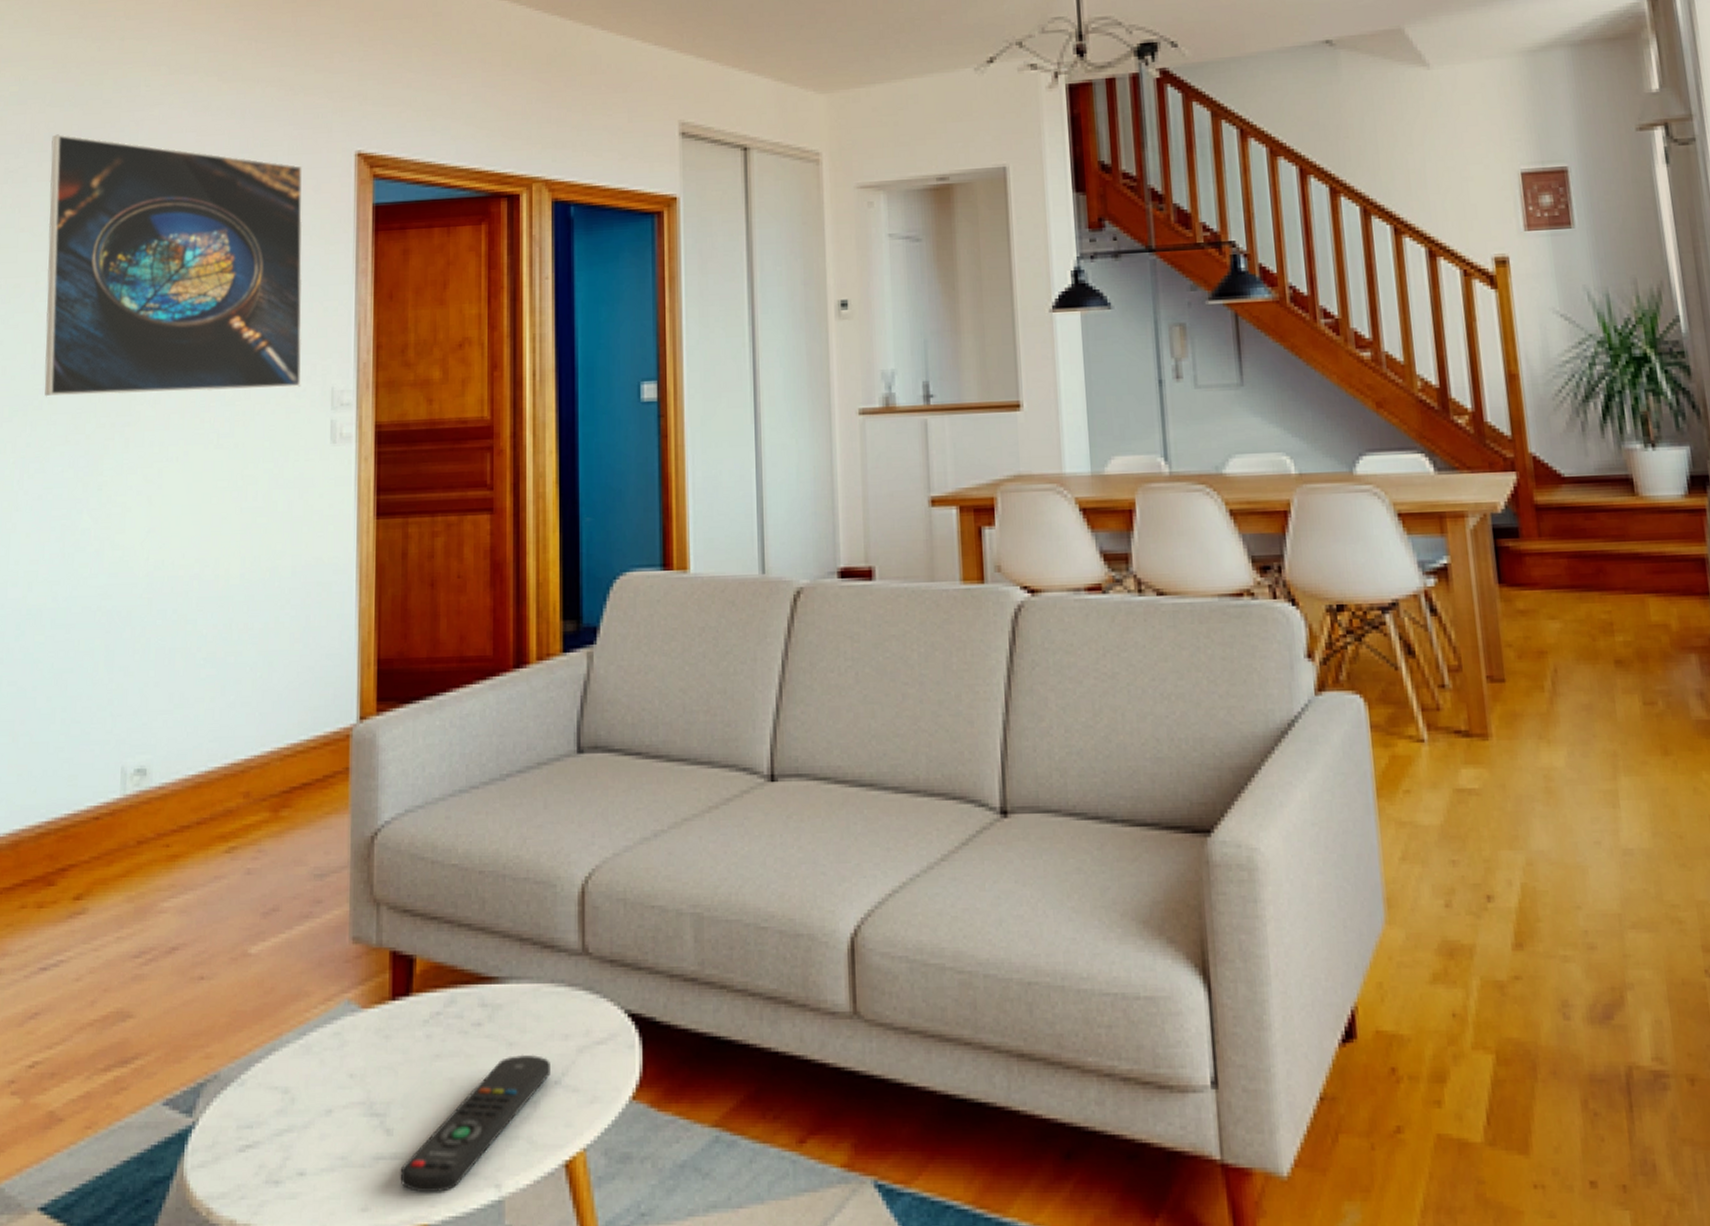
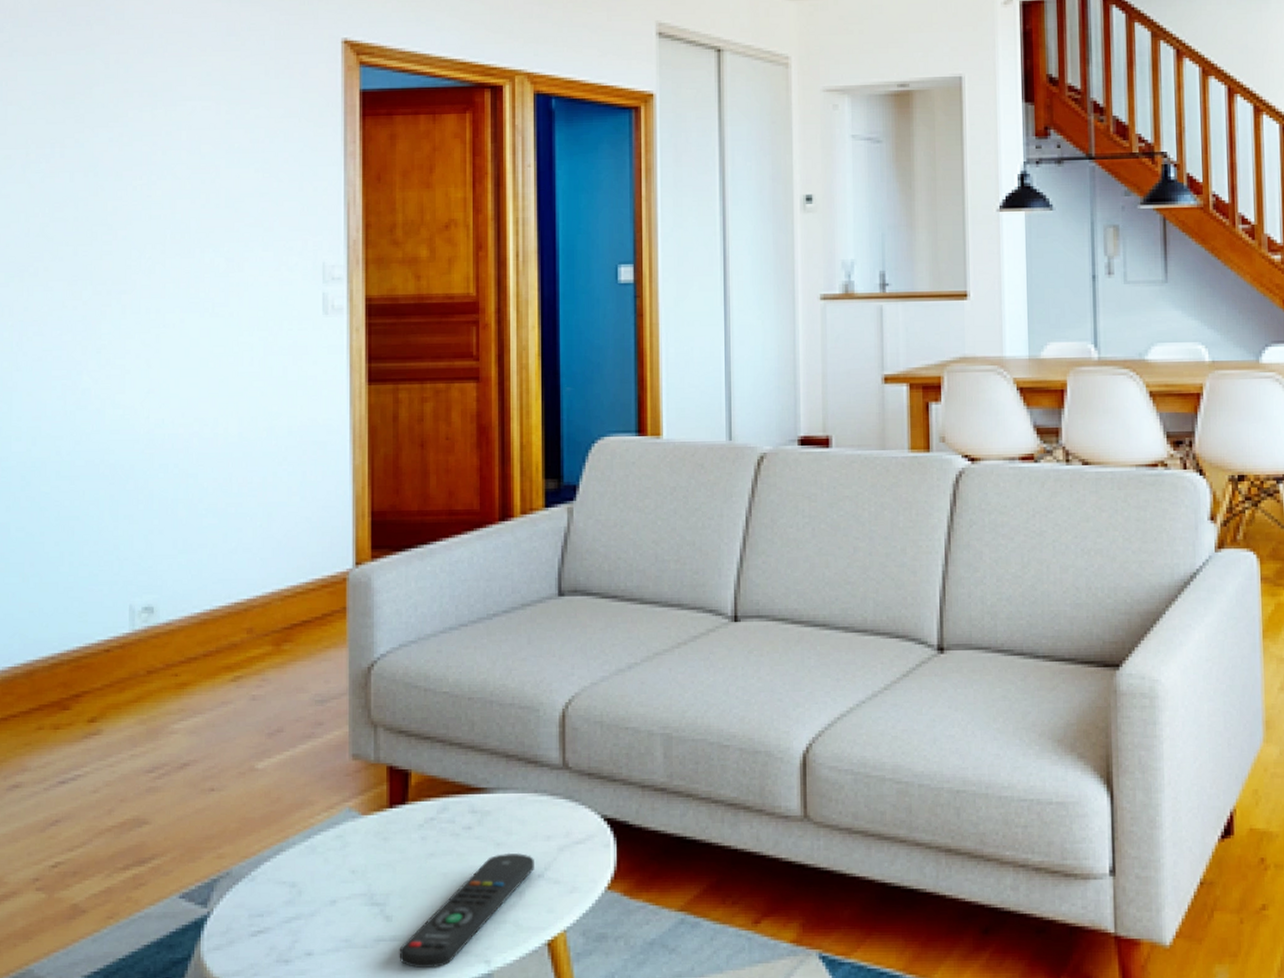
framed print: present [44,134,303,397] -> none [36,10,293,264]

